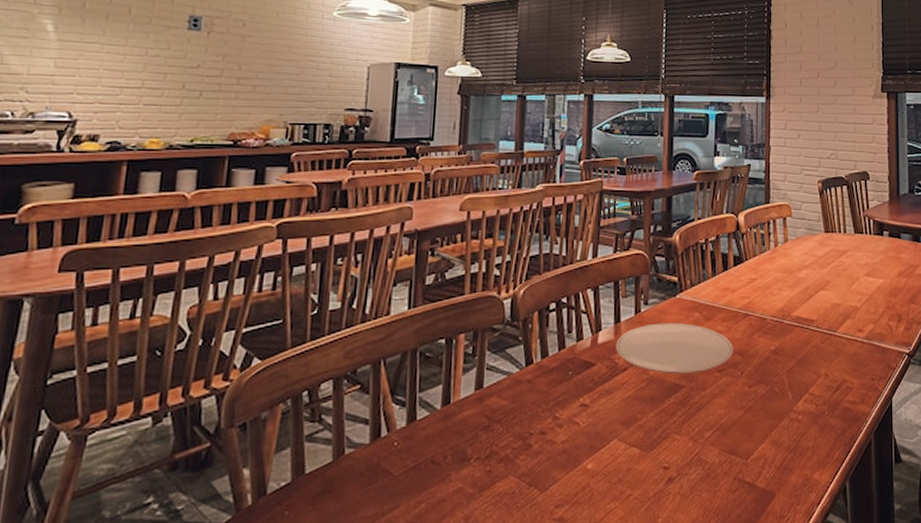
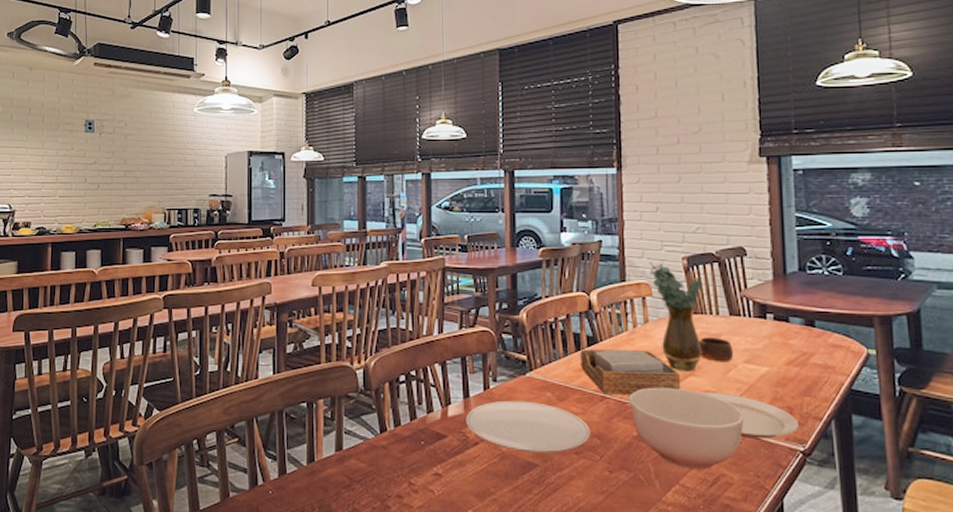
napkin holder: none [727,267,813,312] -> present [580,348,681,395]
bowl: none [768,302,864,378] -> present [628,387,744,471]
vase: none [790,185,834,287] -> present [649,262,703,372]
plate: none [828,304,907,345] -> present [699,391,800,439]
cup: none [829,254,856,275] -> present [699,337,733,361]

